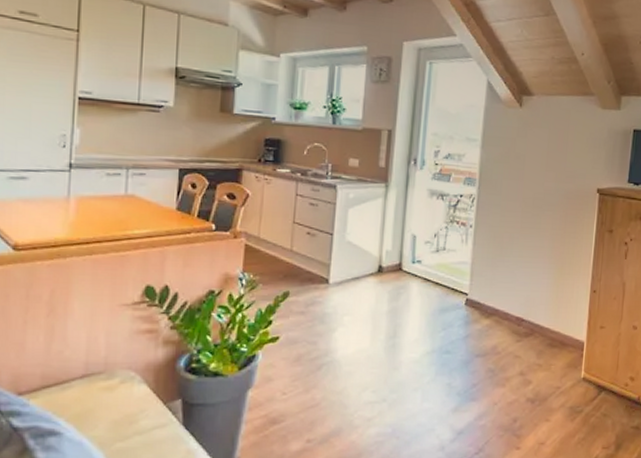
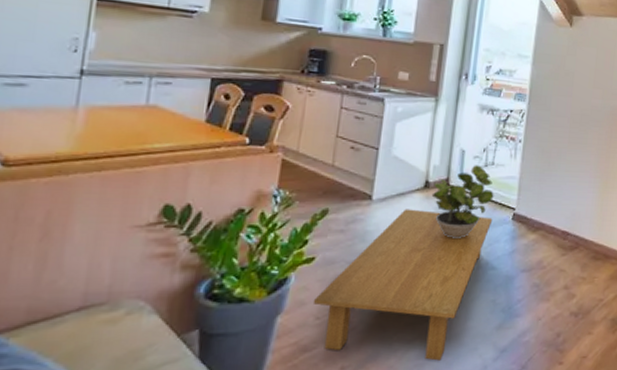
coffee table: none [279,292,446,439] -> present [313,209,493,361]
potted plant: none [385,250,446,322] -> present [431,165,494,238]

